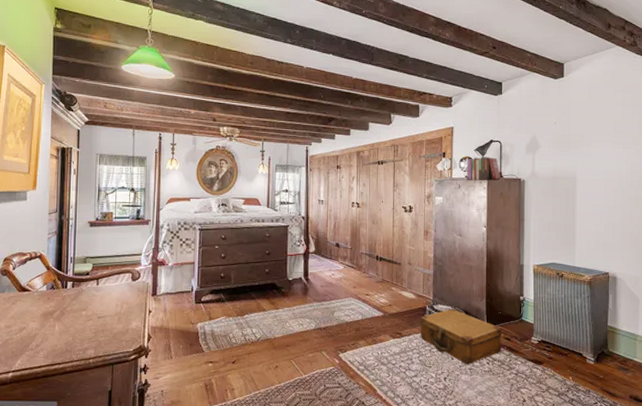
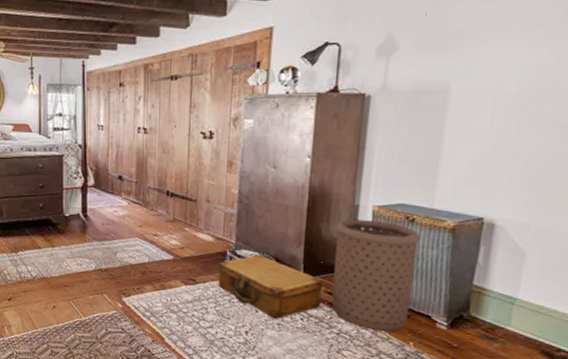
books: present [467,157,502,181] -> none [288,66,338,98]
laundry basket: none [508,276,568,369] -> present [331,219,421,332]

